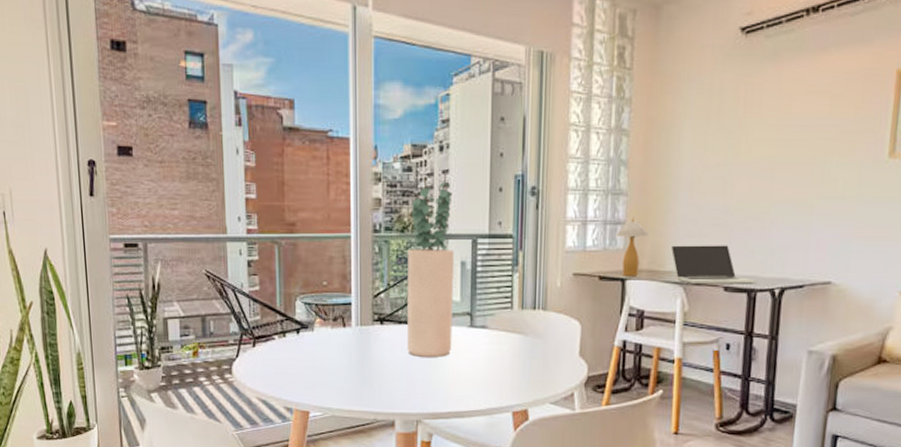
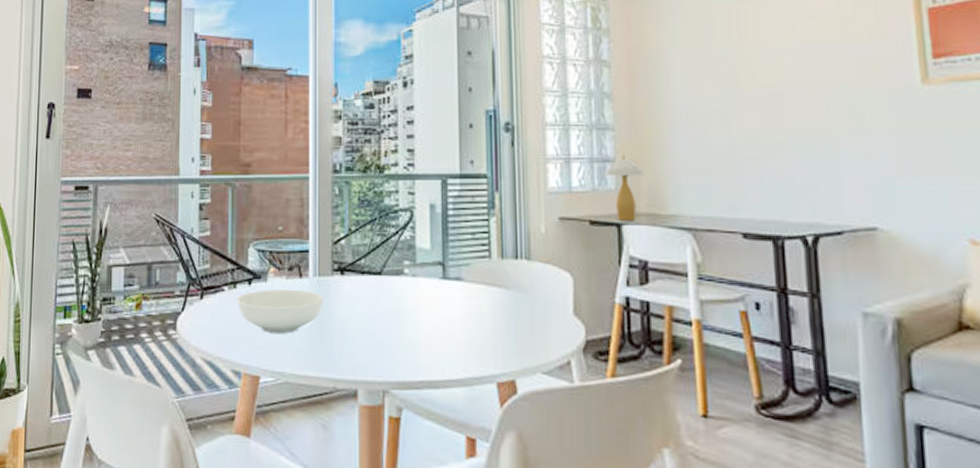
bowl: none [286,337,366,375] -> present [236,288,324,333]
vase: present [407,172,455,357] -> none [370,109,423,314]
laptop: present [670,245,756,284] -> none [671,185,781,230]

